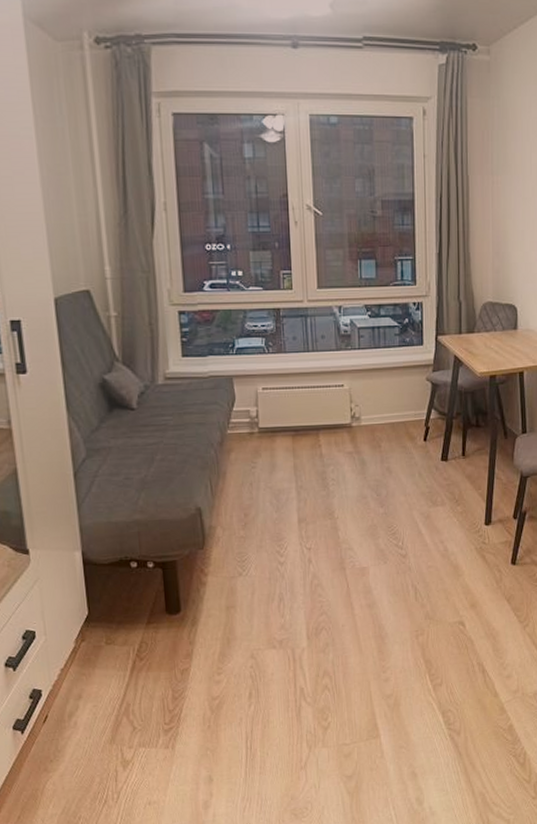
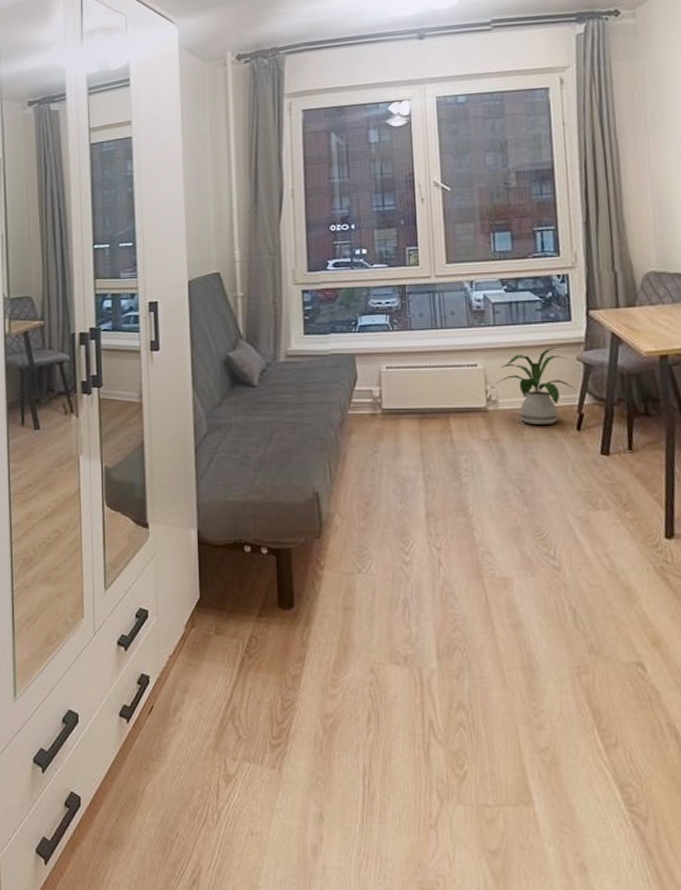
house plant: none [358,367,424,437] -> present [494,346,576,424]

